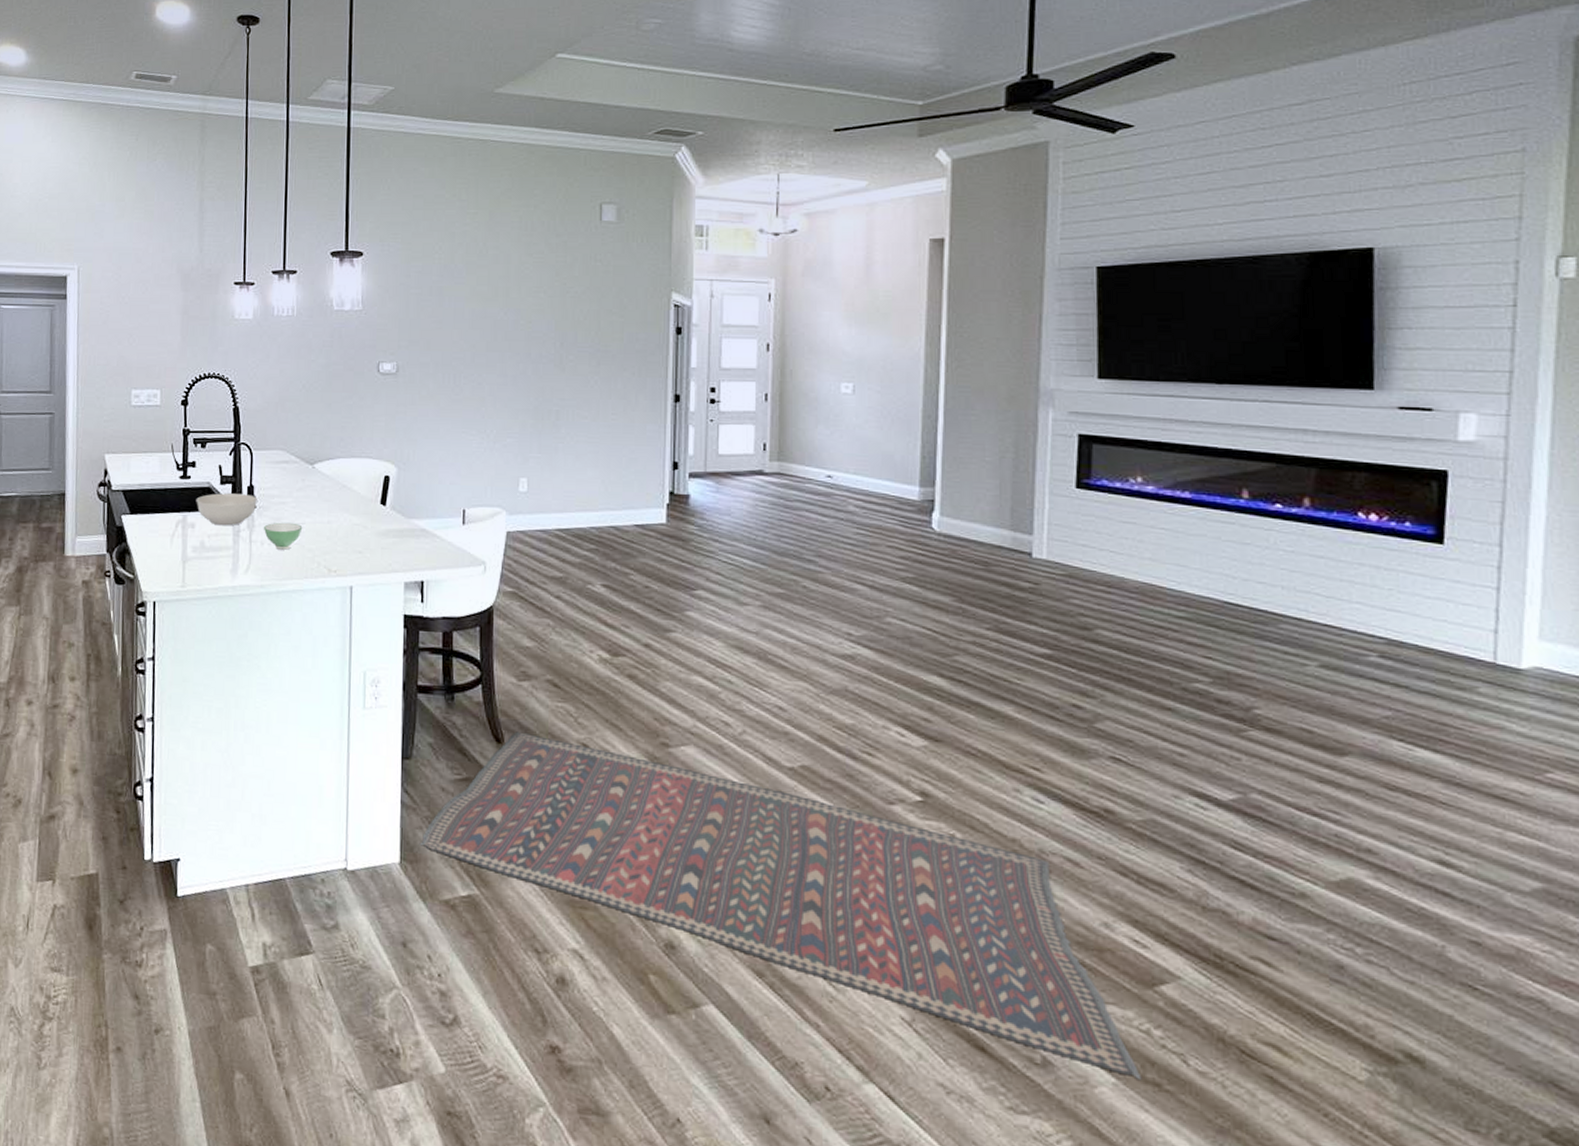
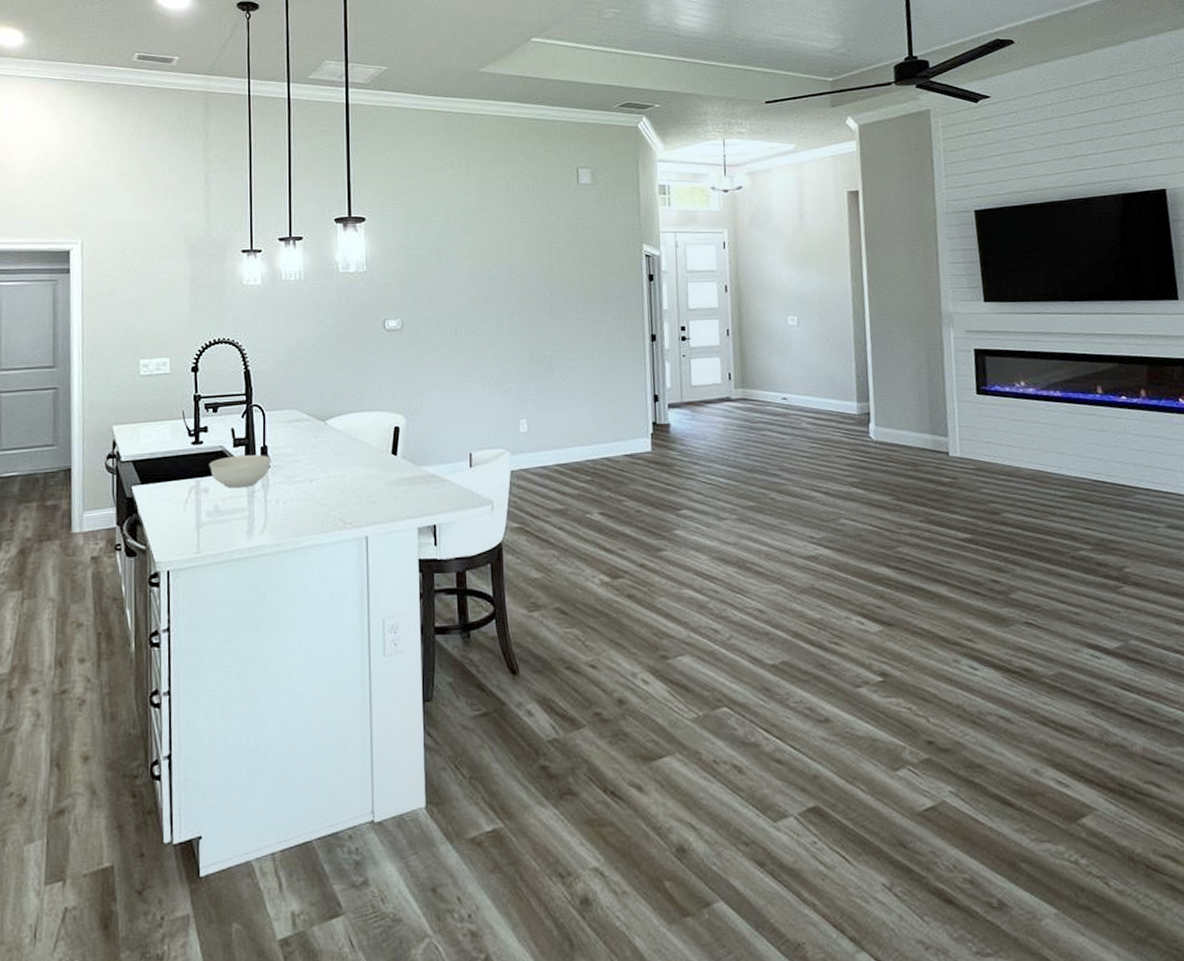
bowl: present [263,522,303,550] -> none [277,479,317,507]
area rug: present [419,731,1142,1081] -> none [444,661,1077,908]

